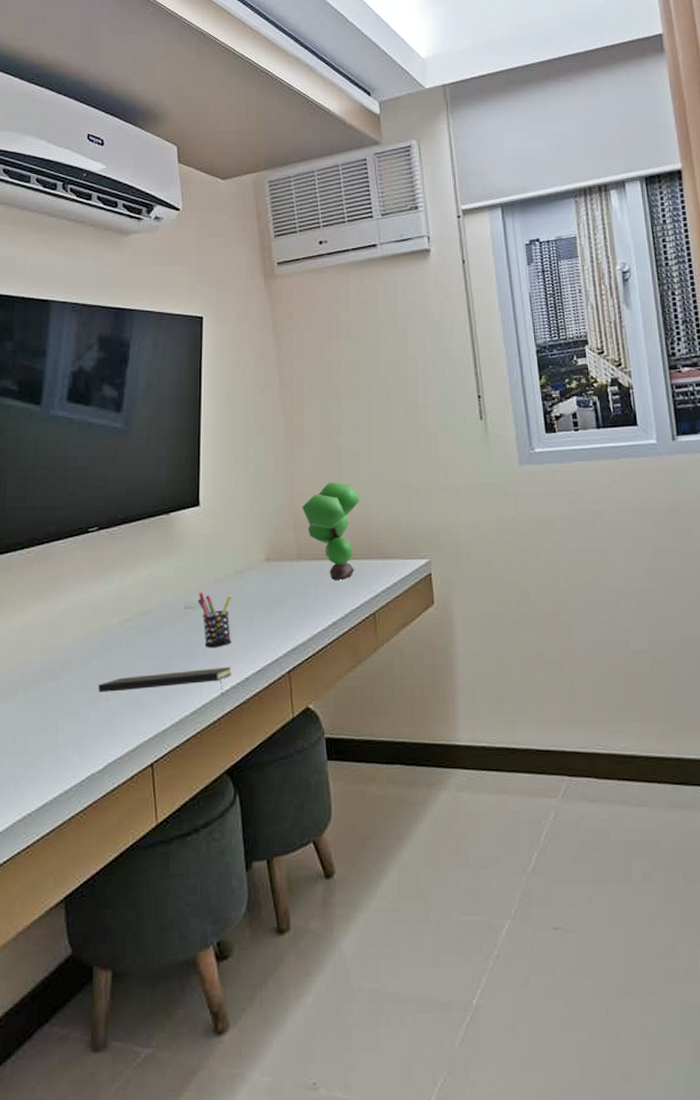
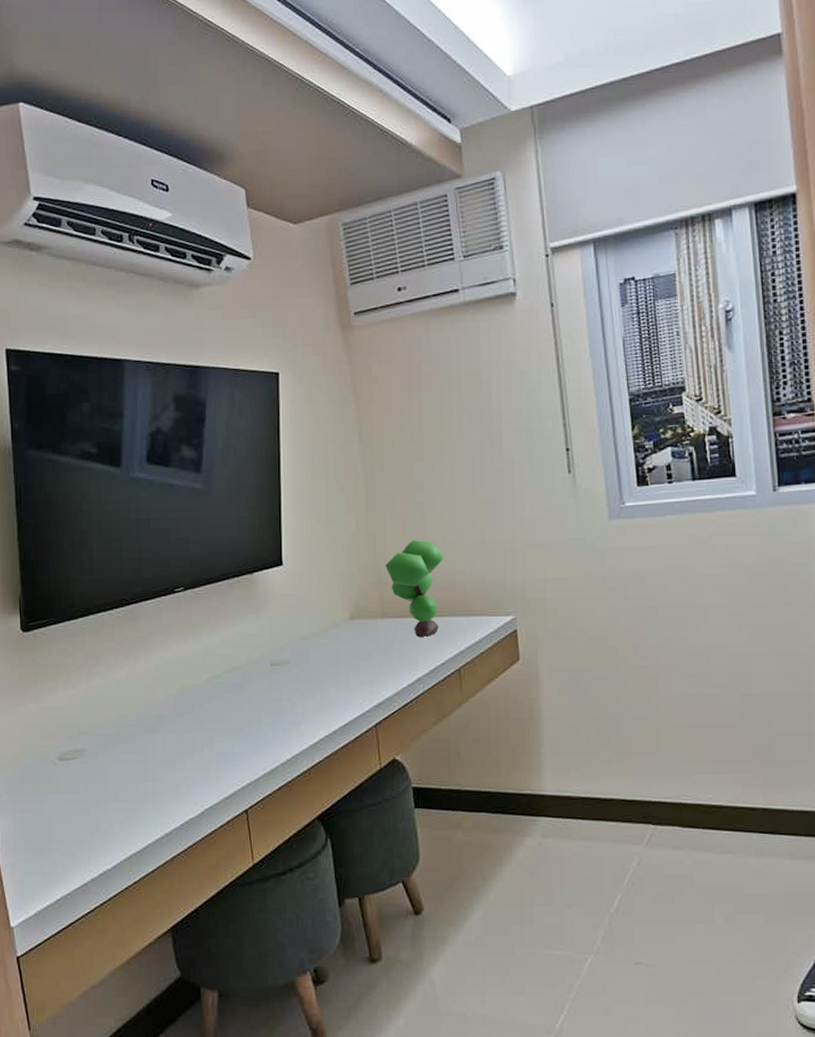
notepad: present [98,666,232,696] -> none [192,720,320,748]
pen holder: present [197,592,233,648] -> none [284,649,319,703]

